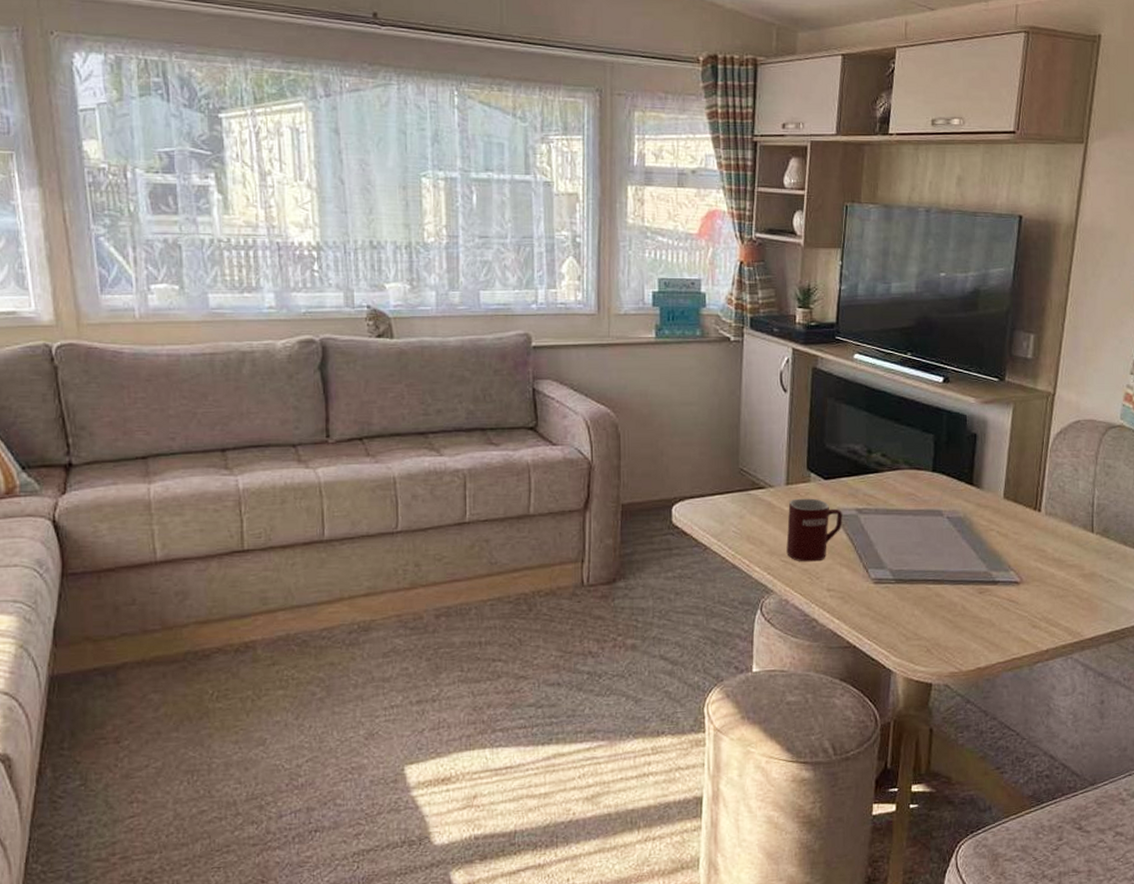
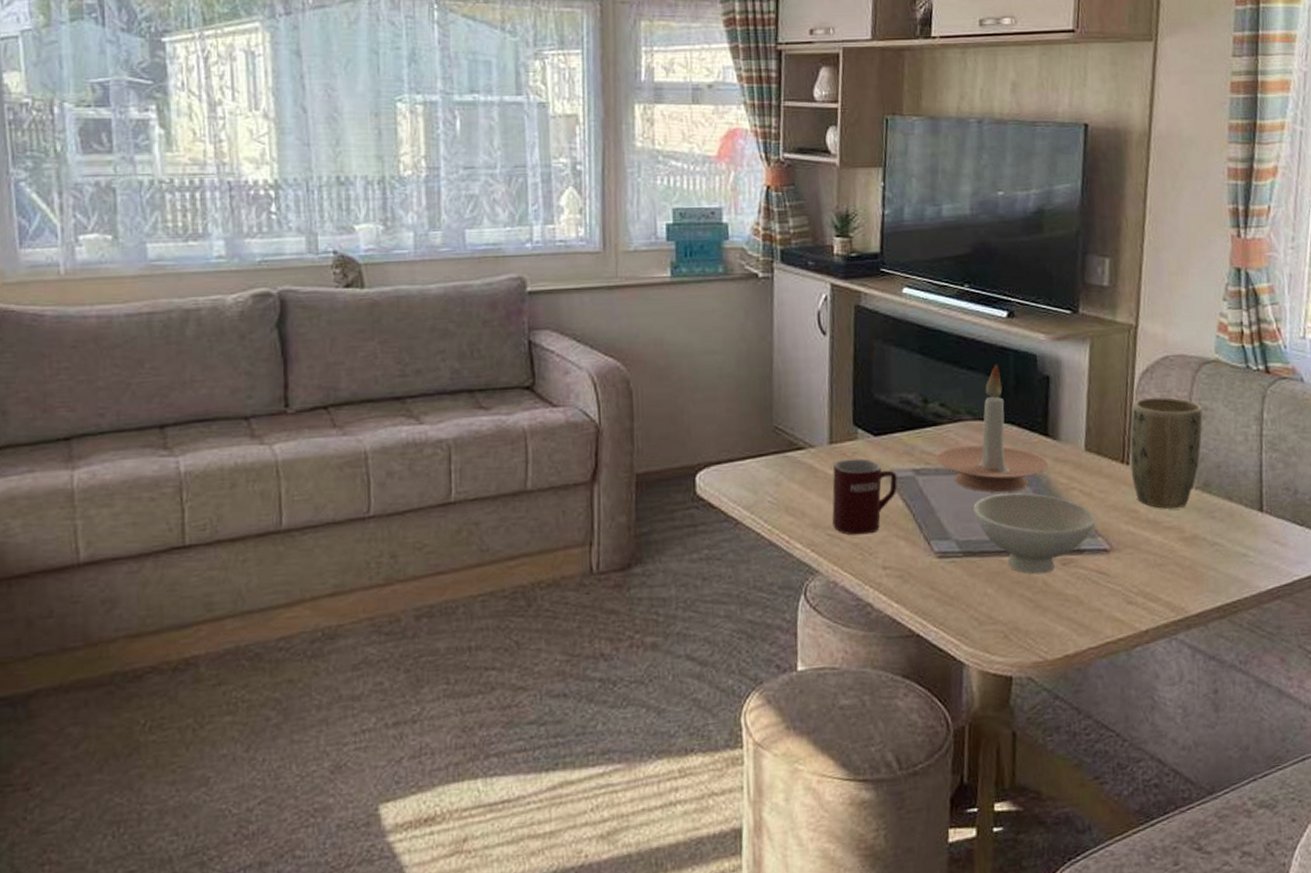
candle holder: none [877,423,972,531] -> present [936,364,1049,493]
bowl: none [906,532,1010,600] -> present [973,493,1096,575]
plant pot: none [1042,455,1106,550] -> present [1130,397,1203,509]

